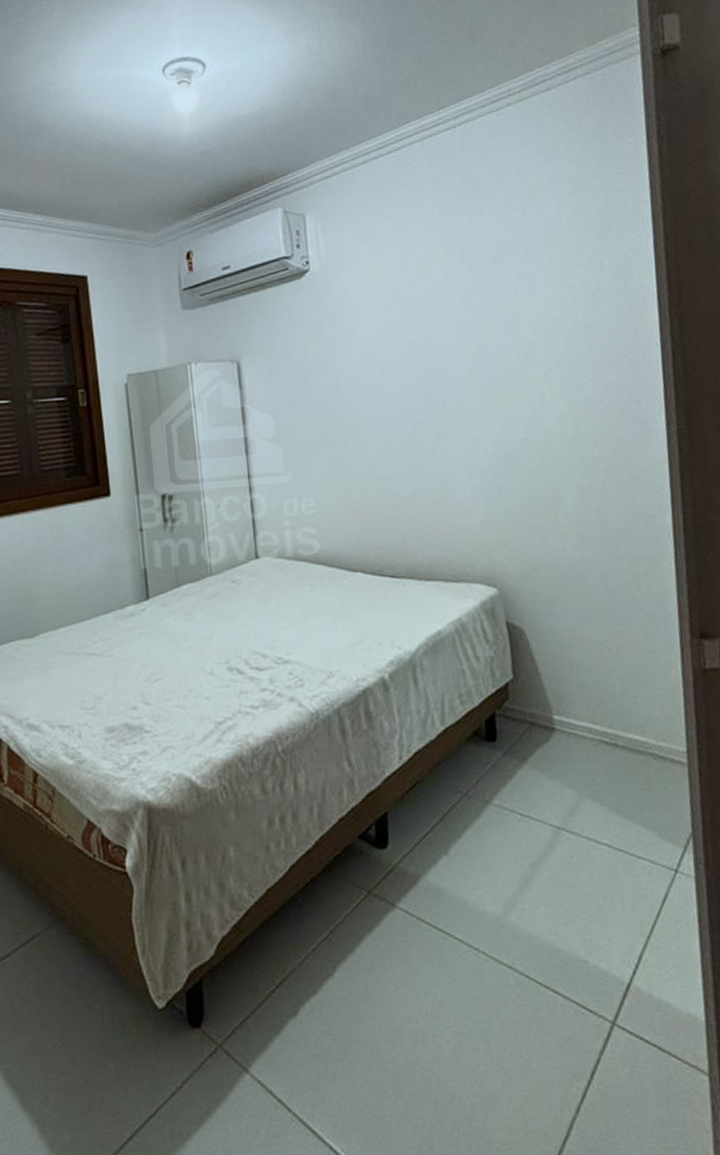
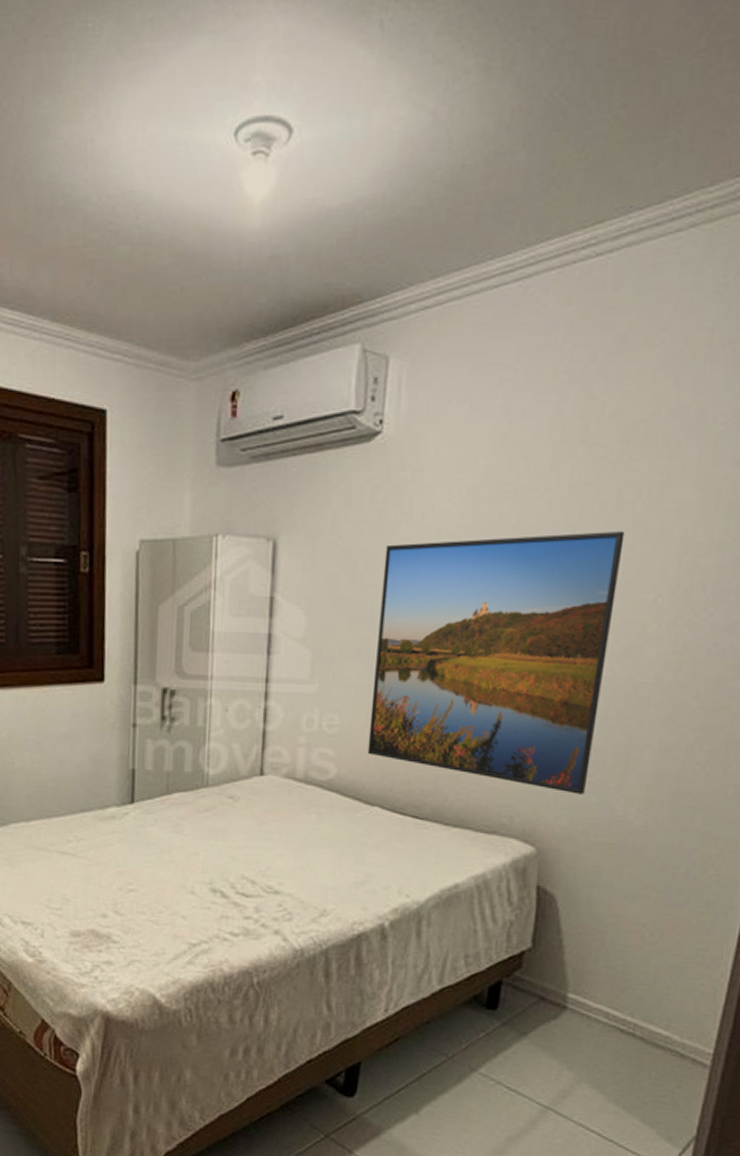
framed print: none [328,323,527,538] -> present [367,530,625,795]

